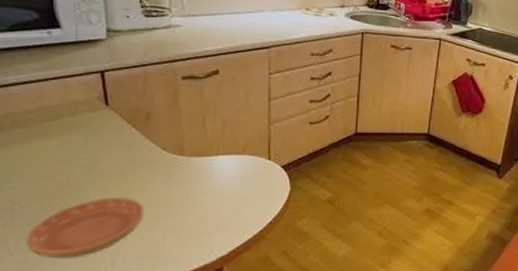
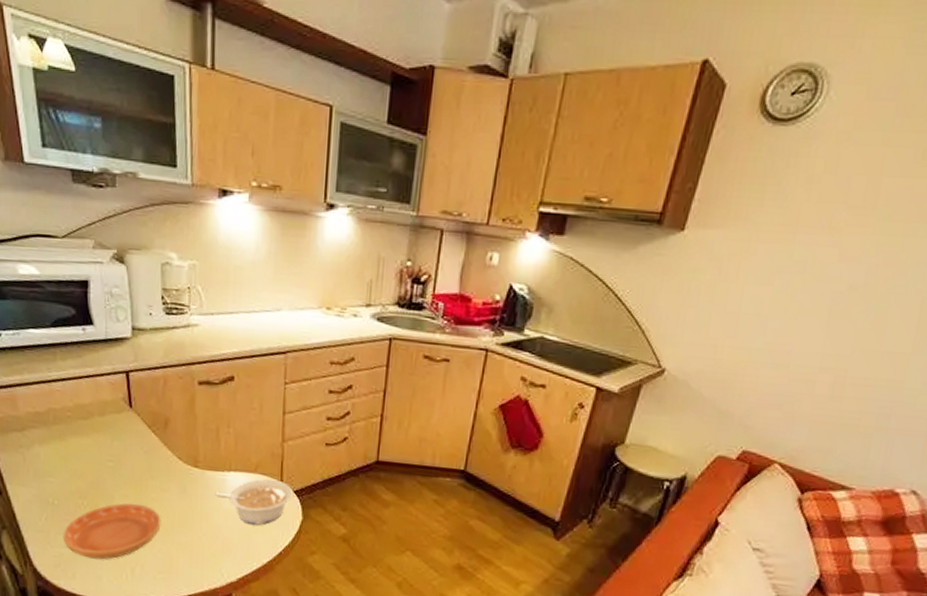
legume: none [203,158,281,201] -> present [215,479,293,525]

